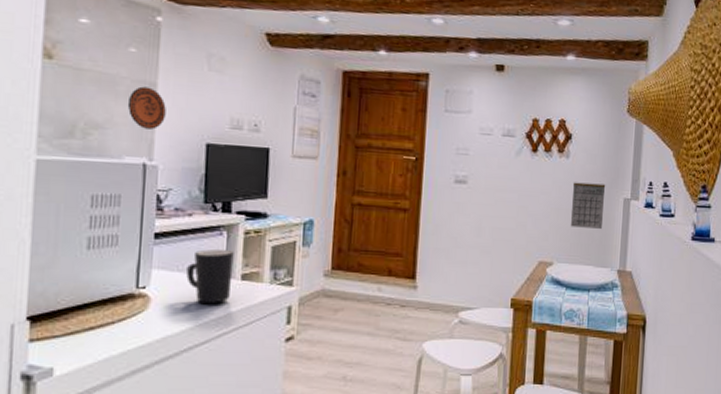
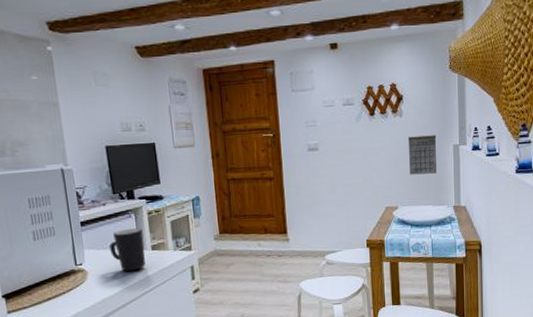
decorative plate: present [127,86,166,130] -> none [39,106,71,141]

